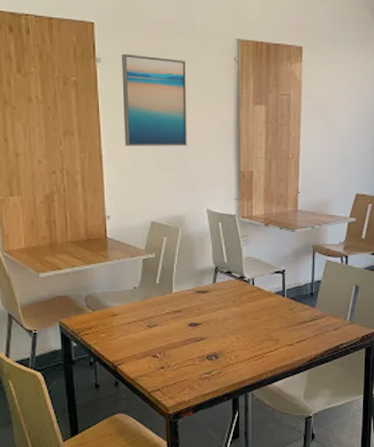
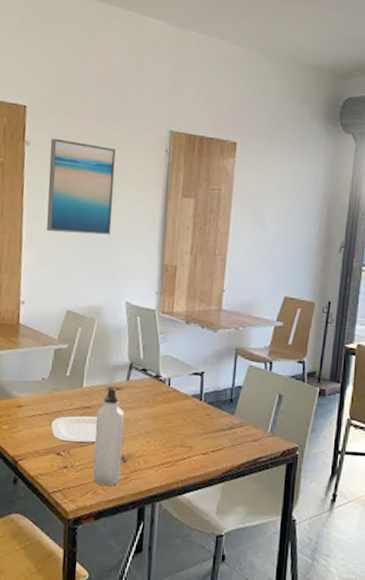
plate: none [146,320,188,345] -> present [51,416,97,444]
water bottle: none [187,290,213,381] -> present [92,387,124,486]

